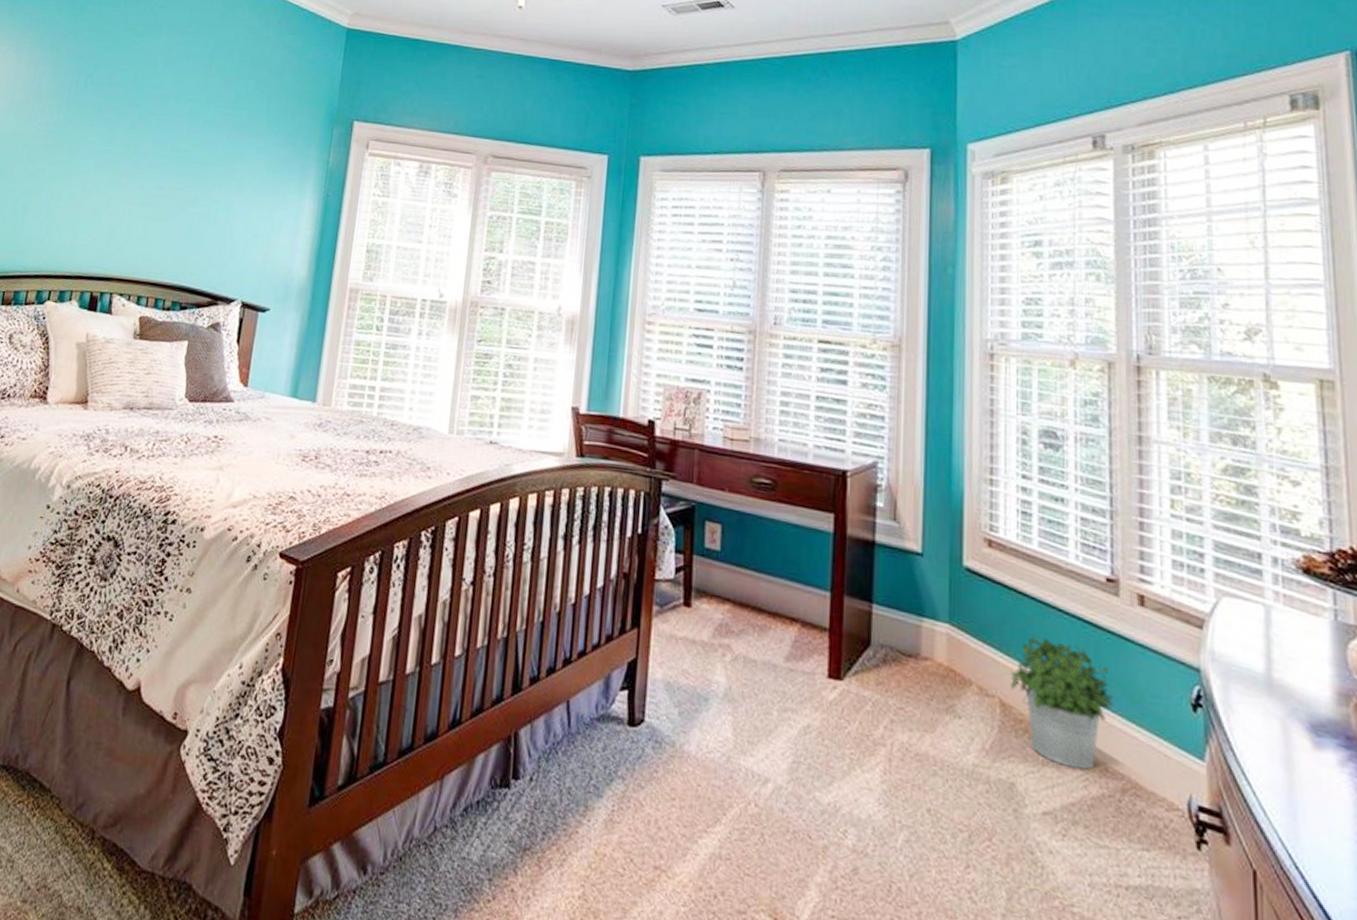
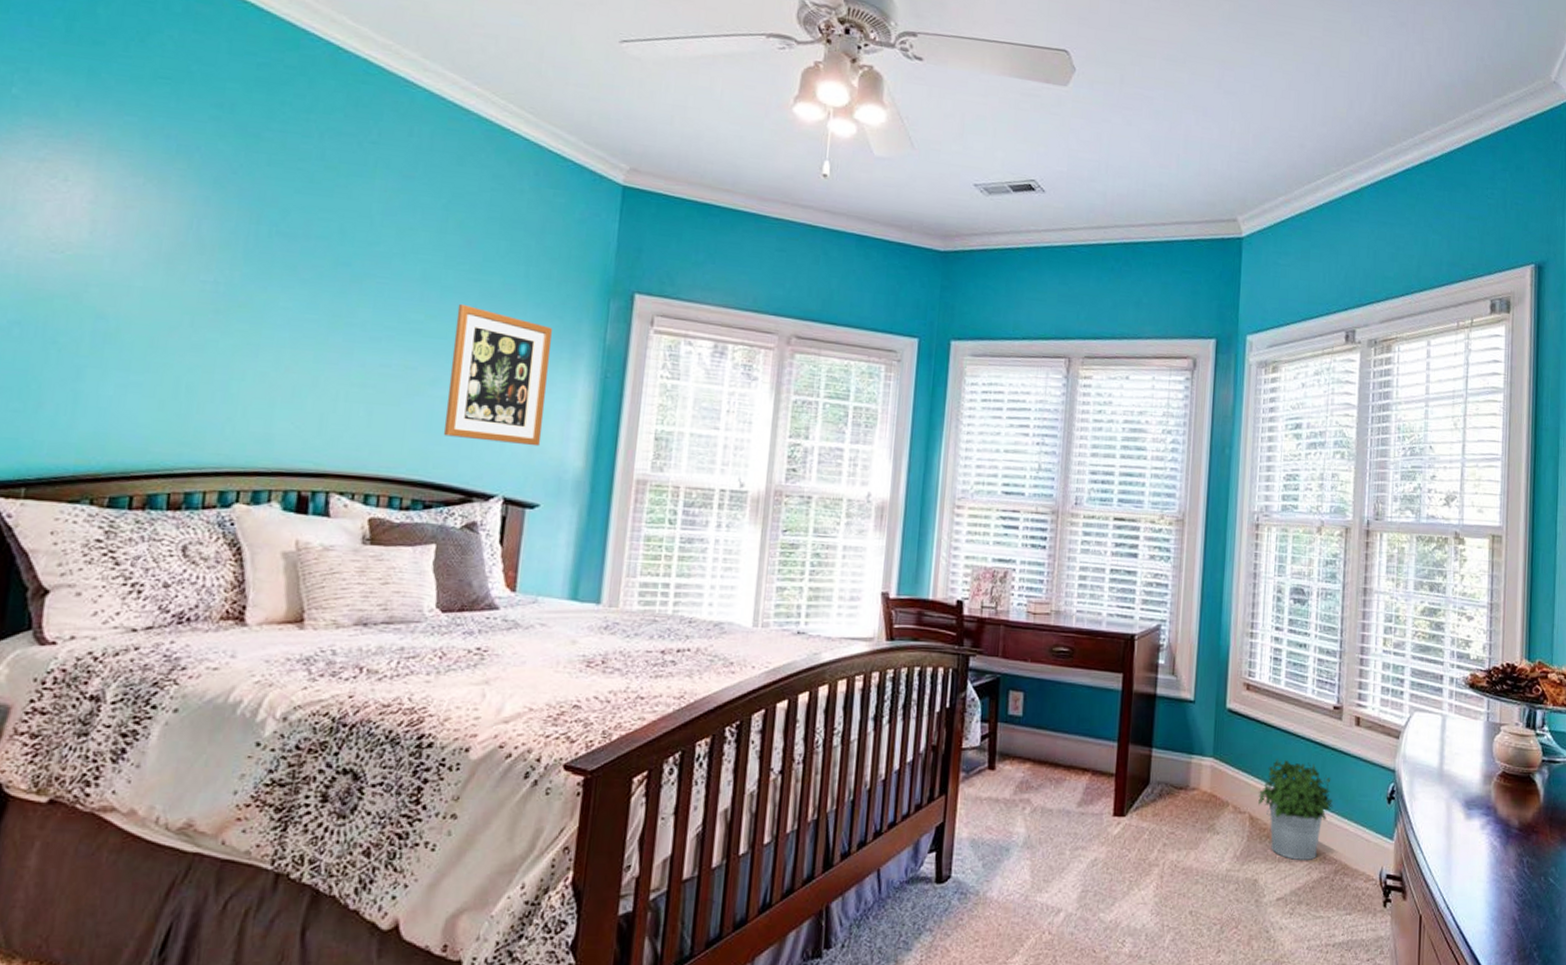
wall art: none [198,134,286,257] -> present [443,303,552,447]

